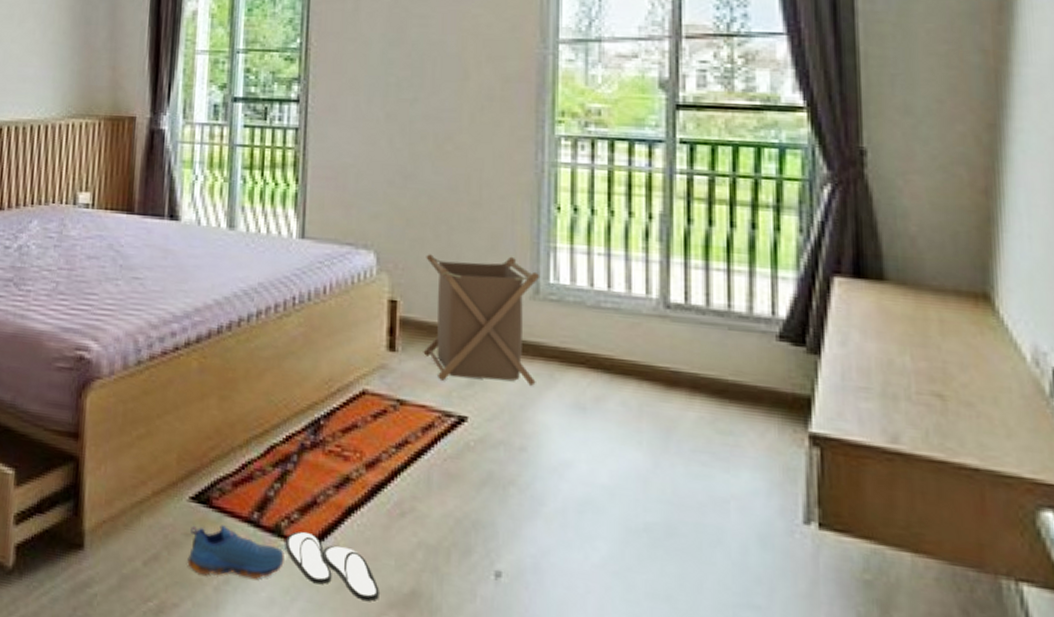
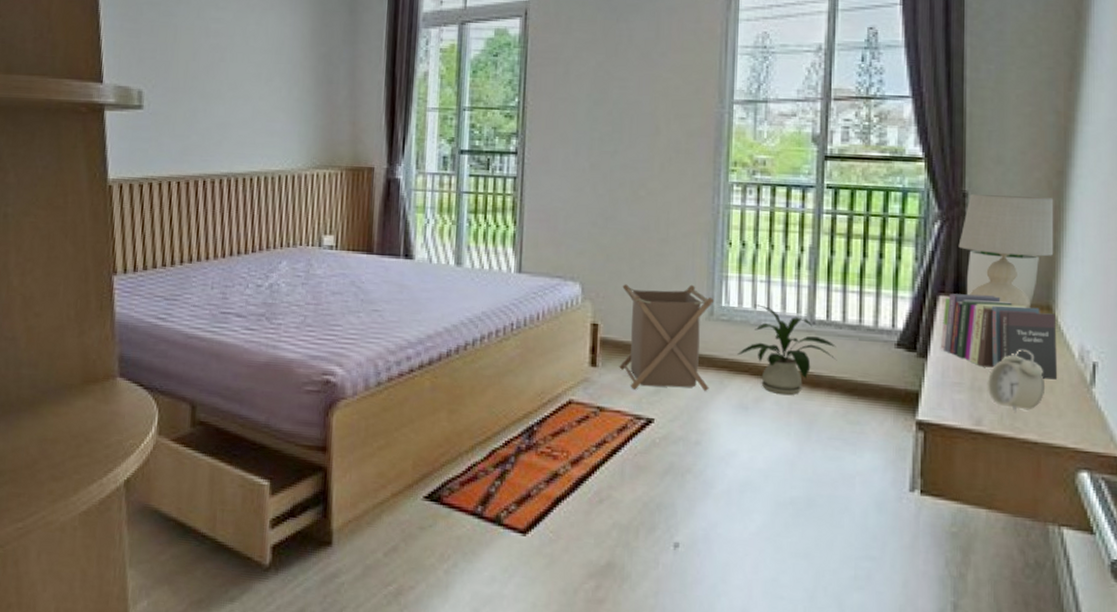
athletic shoe: present [187,525,285,579] -> none [422,518,504,562]
slippers: present [285,531,379,601] -> none [504,520,581,573]
house plant: none [571,282,700,395] -> present [737,304,837,396]
books: none [837,274,1004,389] -> present [940,293,1058,380]
table lamp: none [856,151,989,296] -> present [958,193,1054,308]
planter: none [869,220,969,296] -> present [966,250,1039,308]
alarm clock: none [905,347,985,430] -> present [988,349,1044,413]

